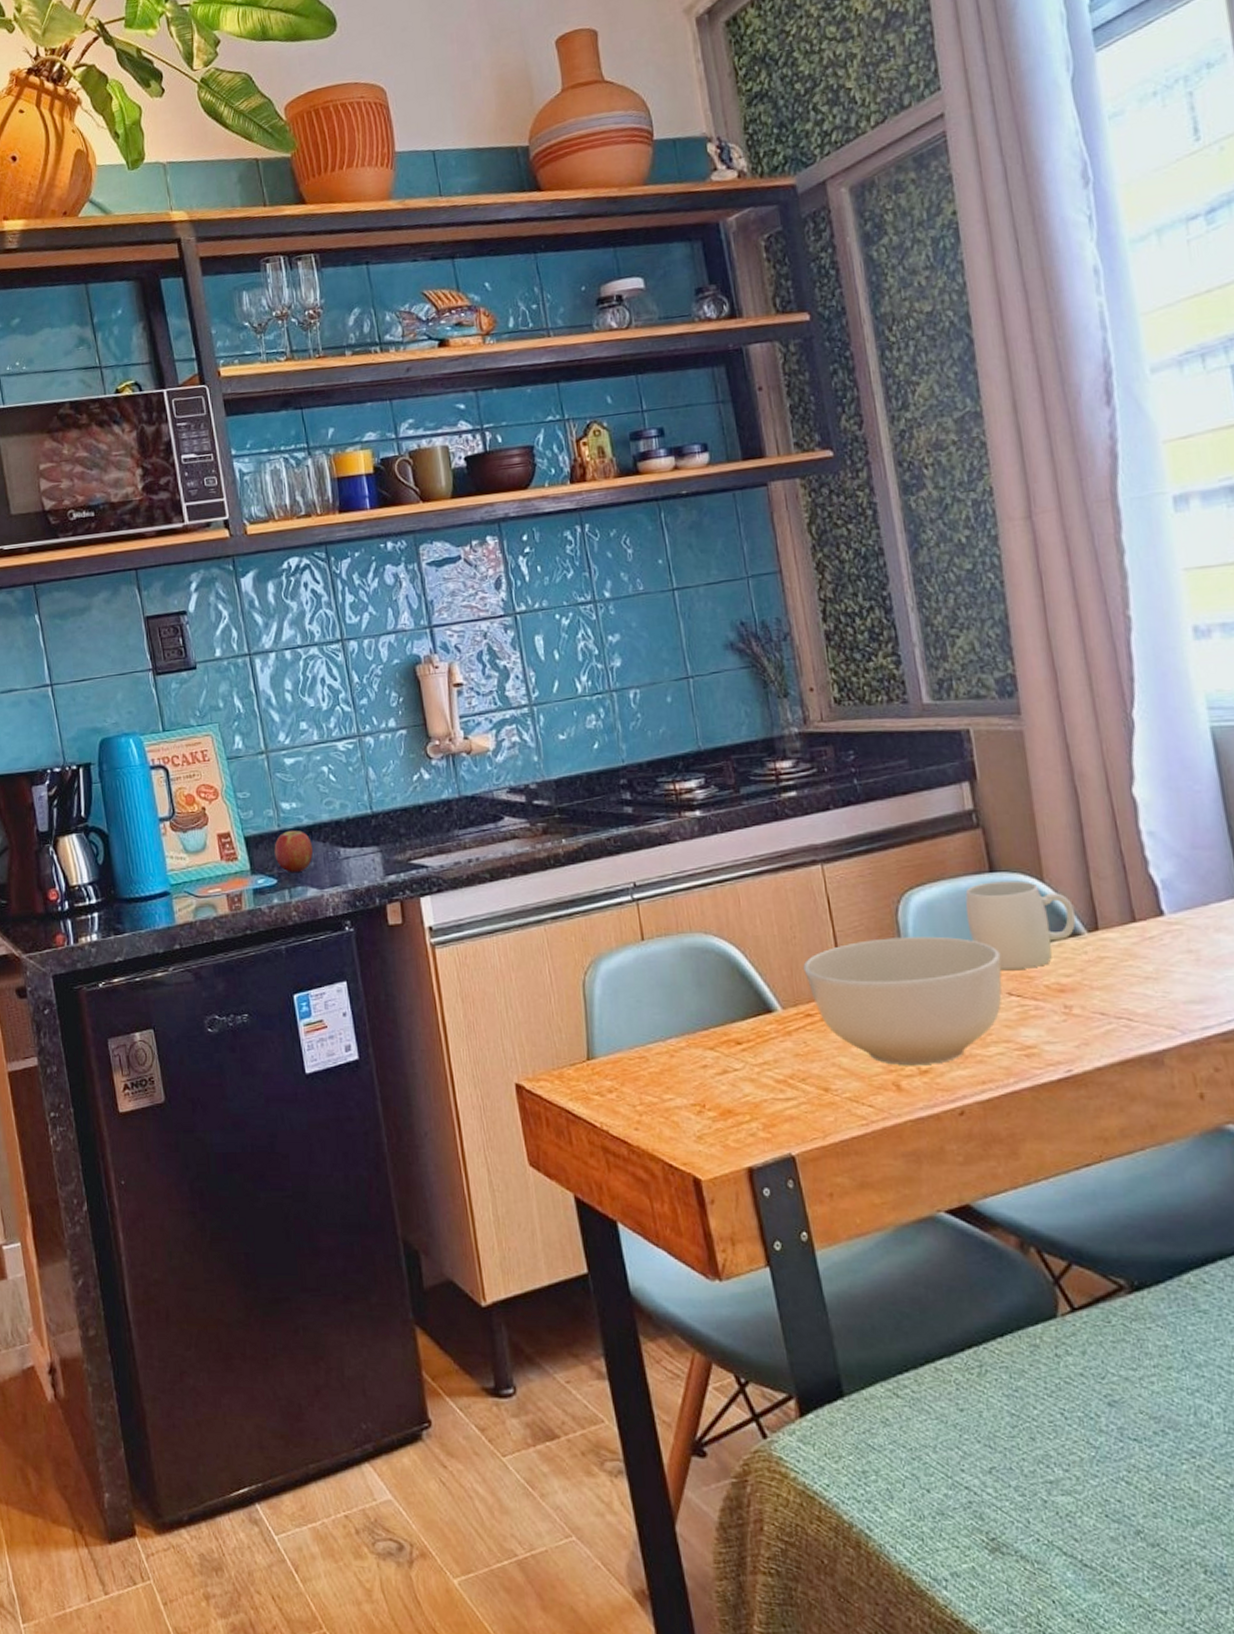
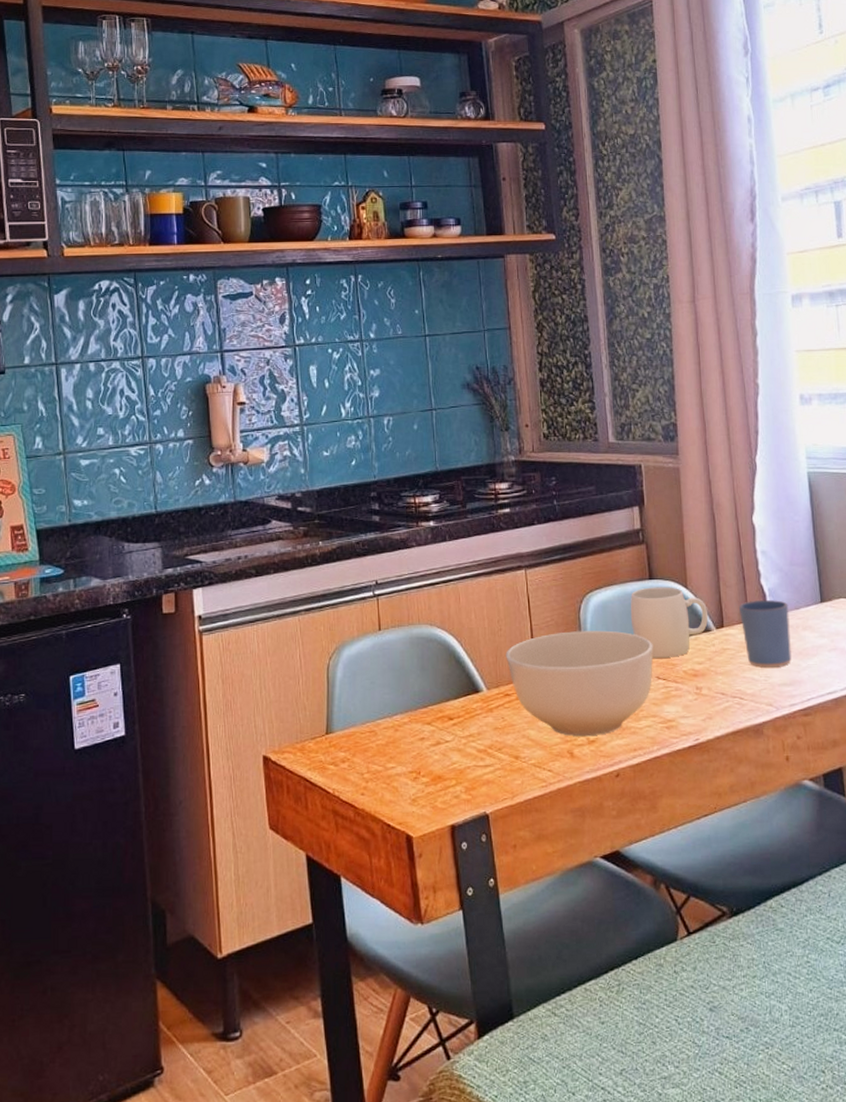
fruit: present [274,830,313,873] -> none [63,525,99,565]
mug: none [1119,894,1201,981] -> present [739,600,792,668]

